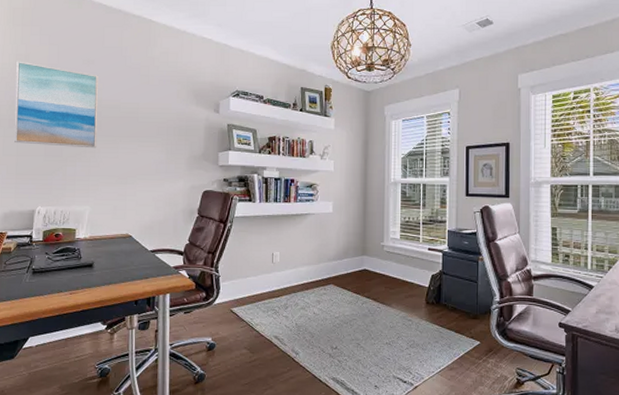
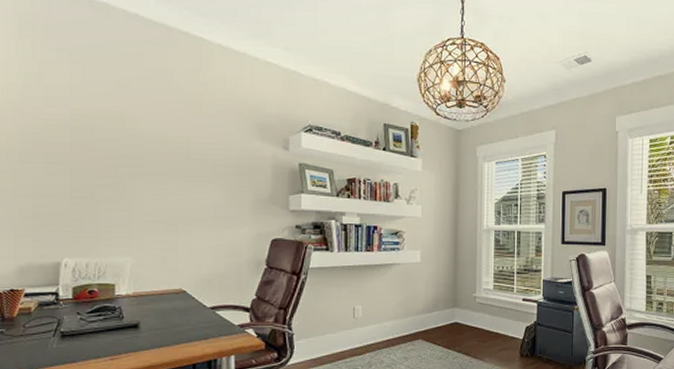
wall art: present [14,61,98,149] -> none [27,80,138,190]

